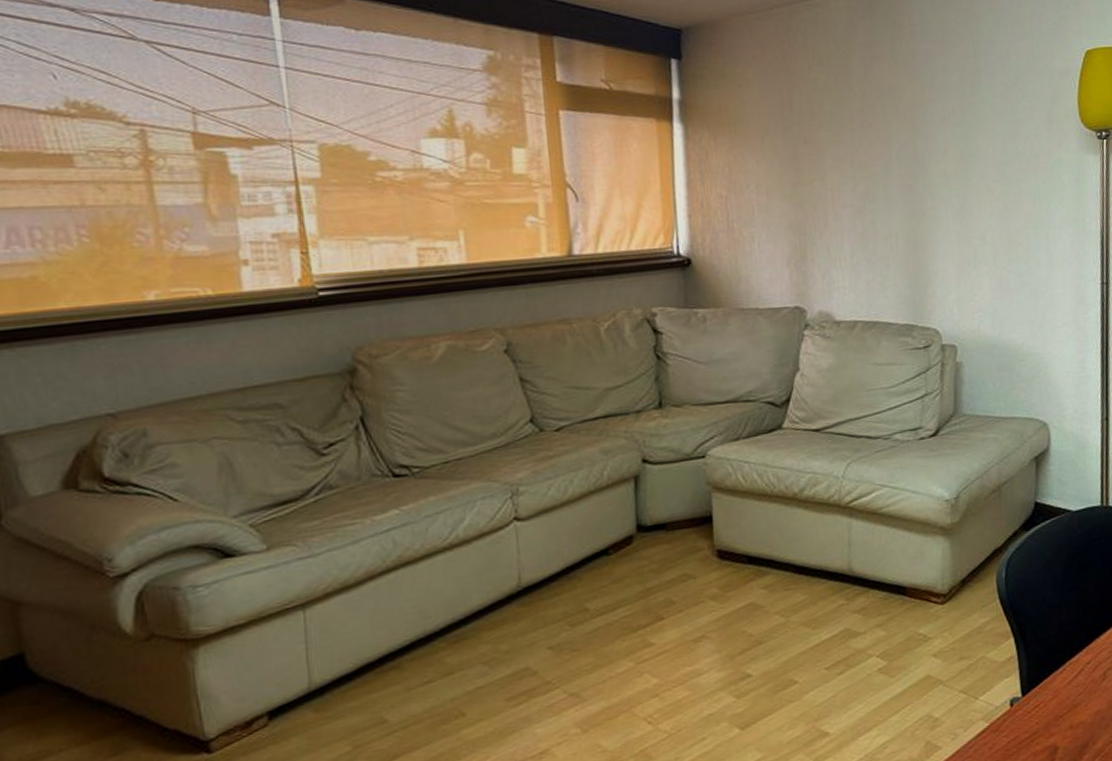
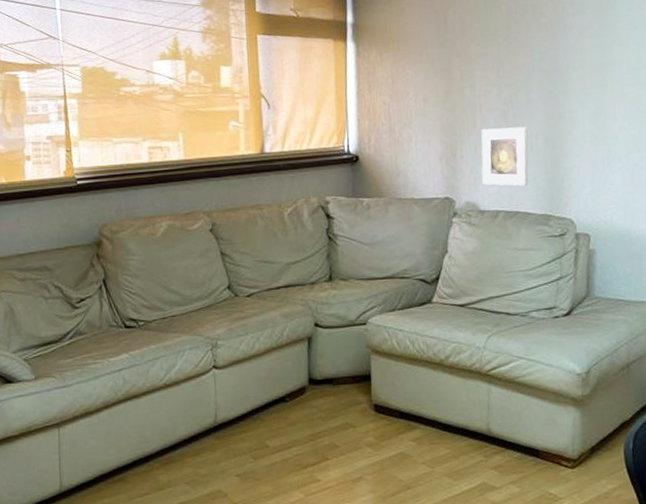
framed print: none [834,225,889,293] -> present [481,126,529,186]

